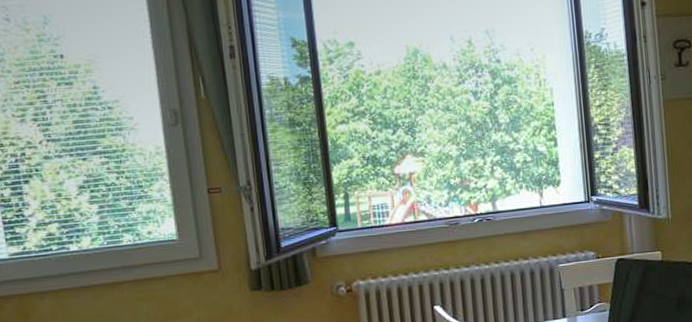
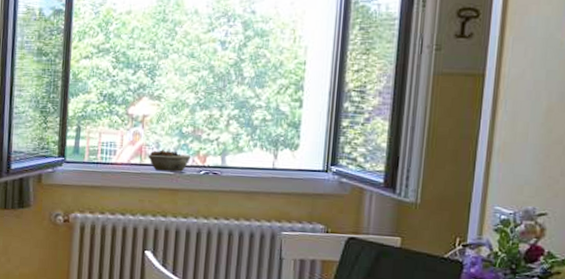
succulent planter: none [421,203,463,226] -> present [148,149,191,173]

